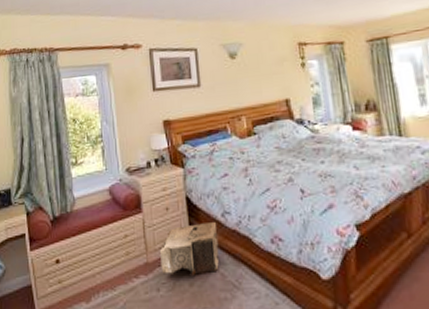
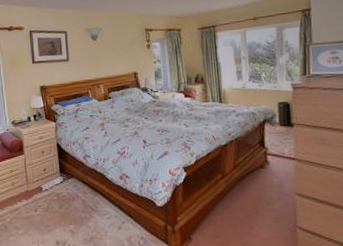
pouf: present [160,222,220,277] -> none [37,163,82,202]

